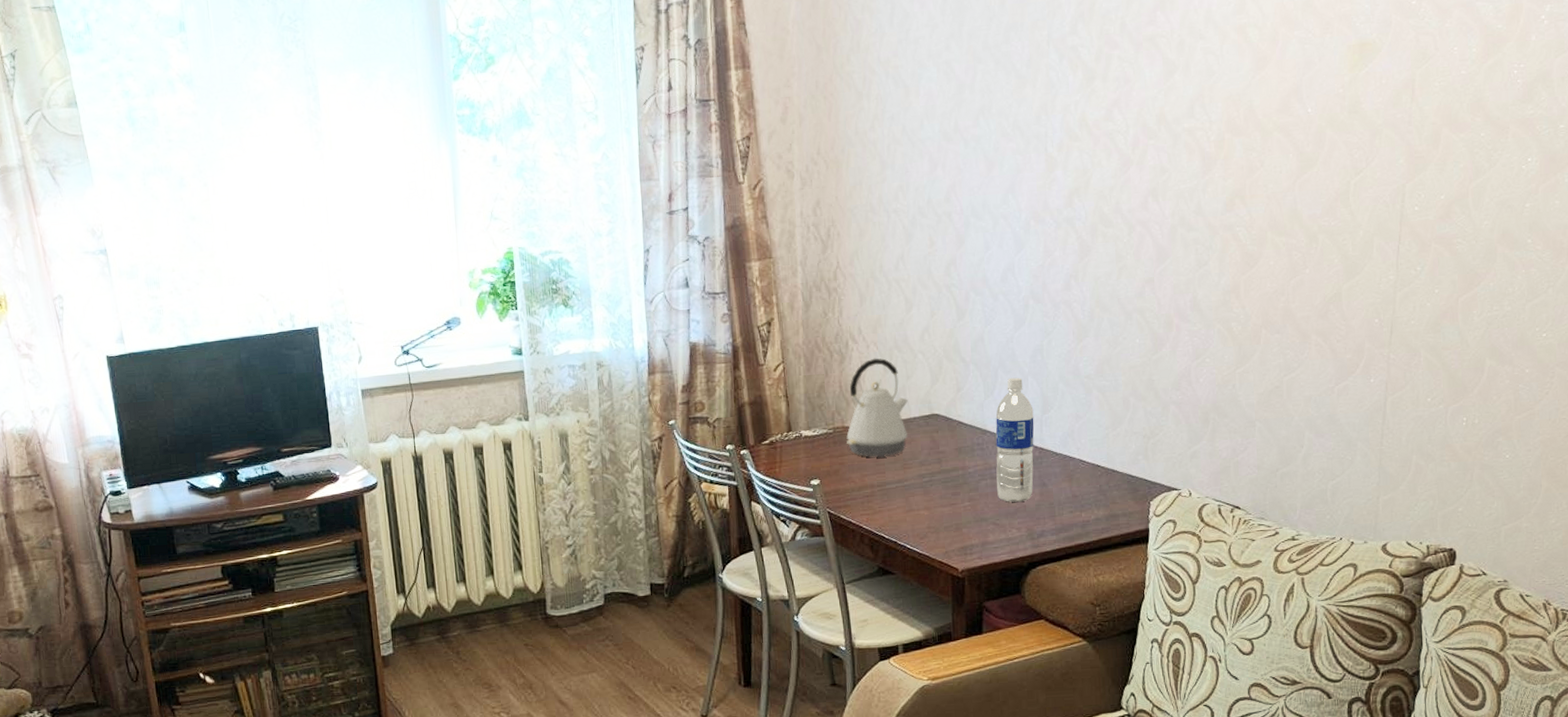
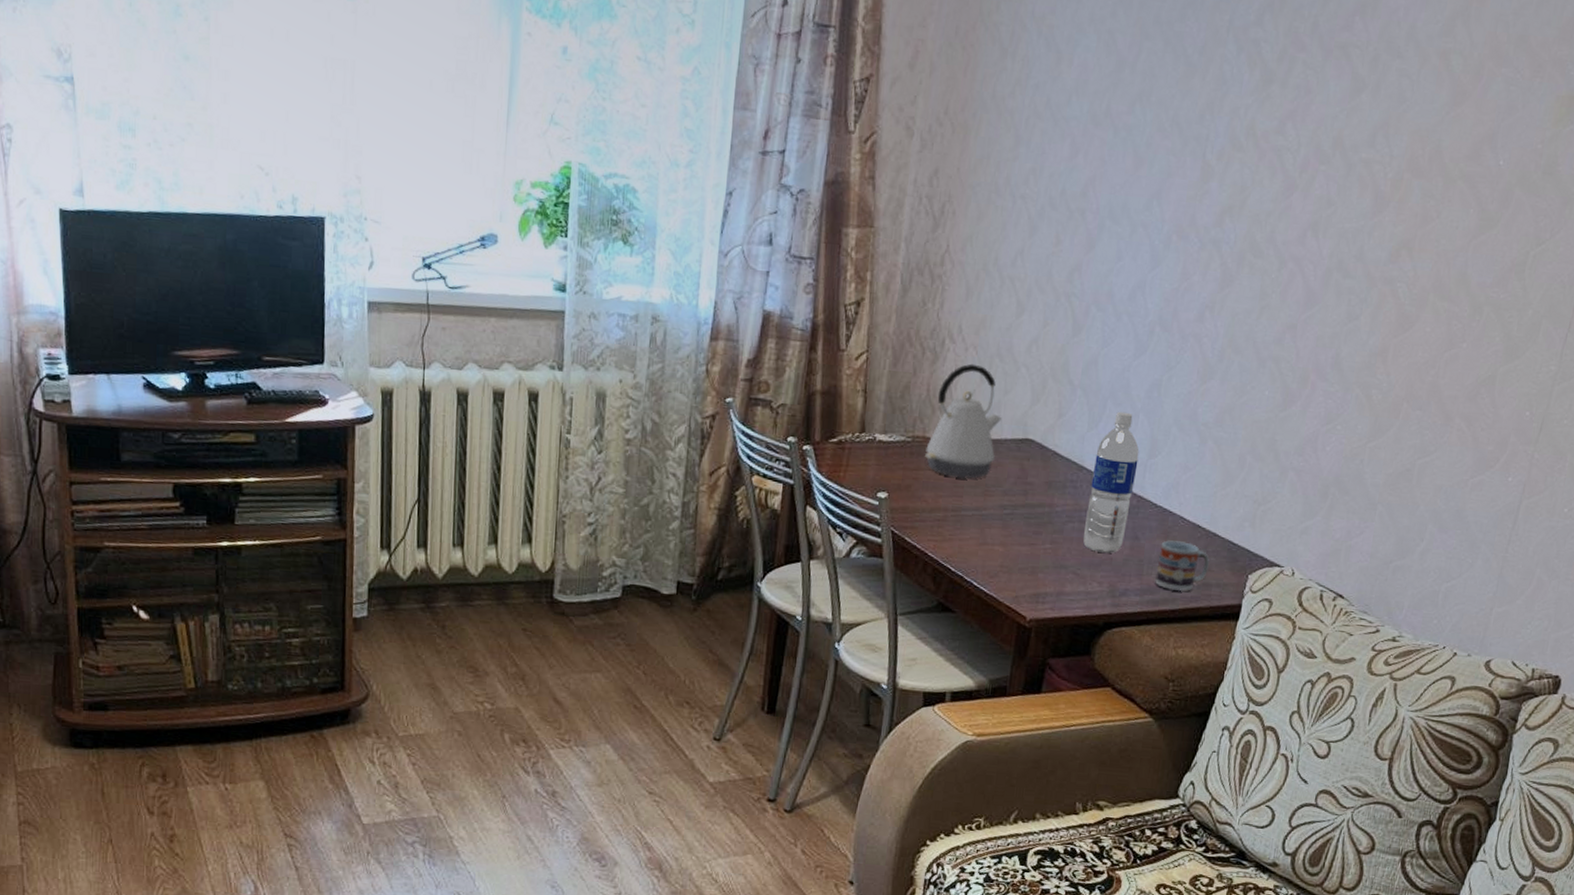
cup: none [1066,481,1114,525] -> present [1154,540,1209,591]

